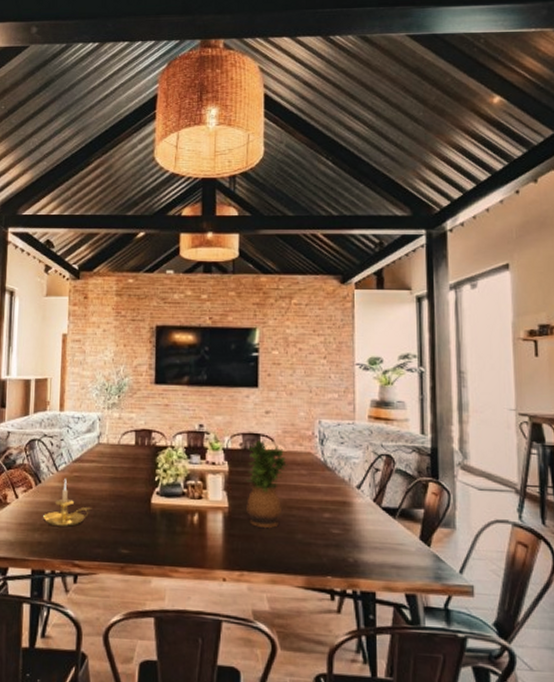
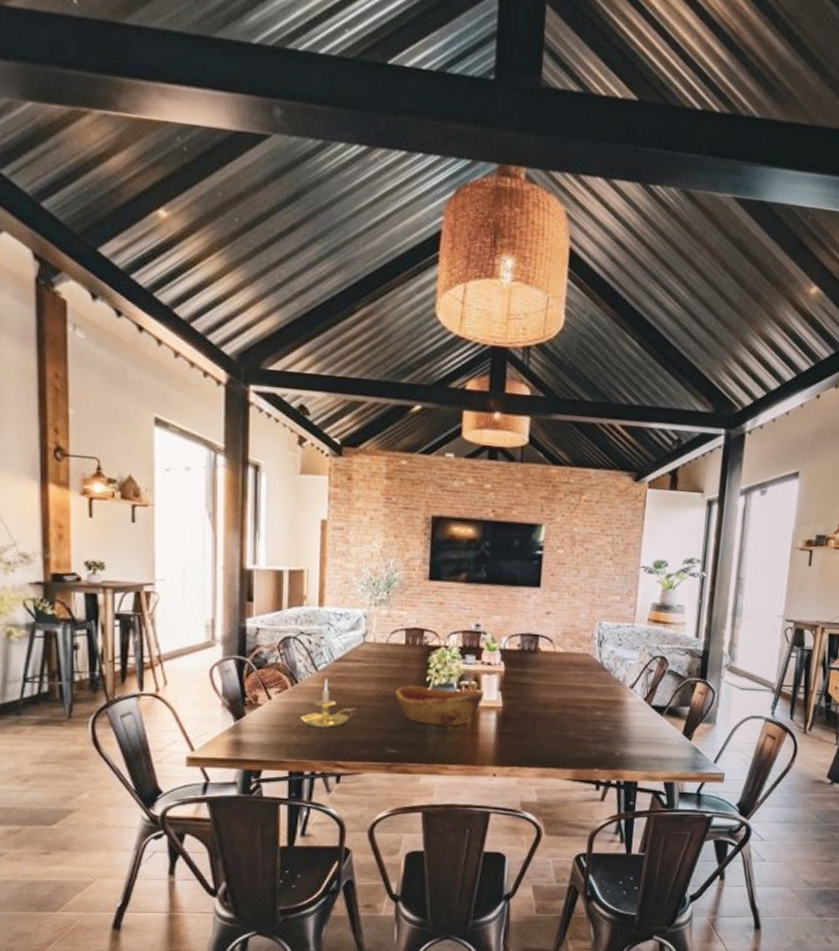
wooden bowl: none [127,485,211,527] -> present [395,686,485,727]
potted plant: present [245,439,288,529] -> none [520,640,565,727]

